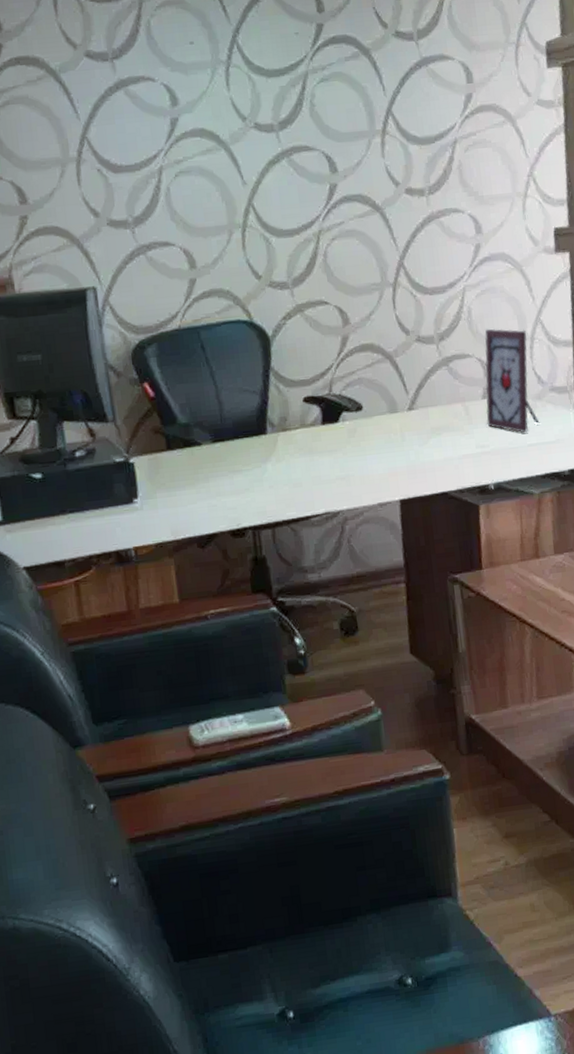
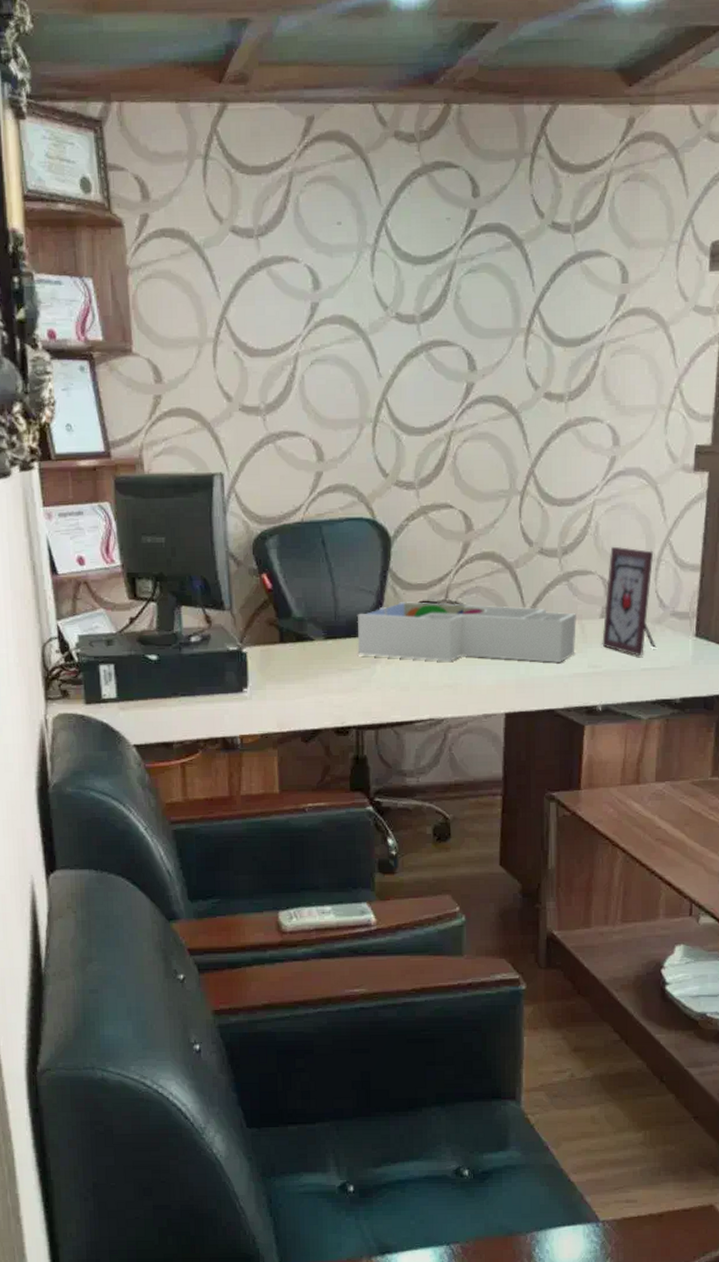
desk organizer: none [242,394,462,456] -> present [357,602,576,664]

